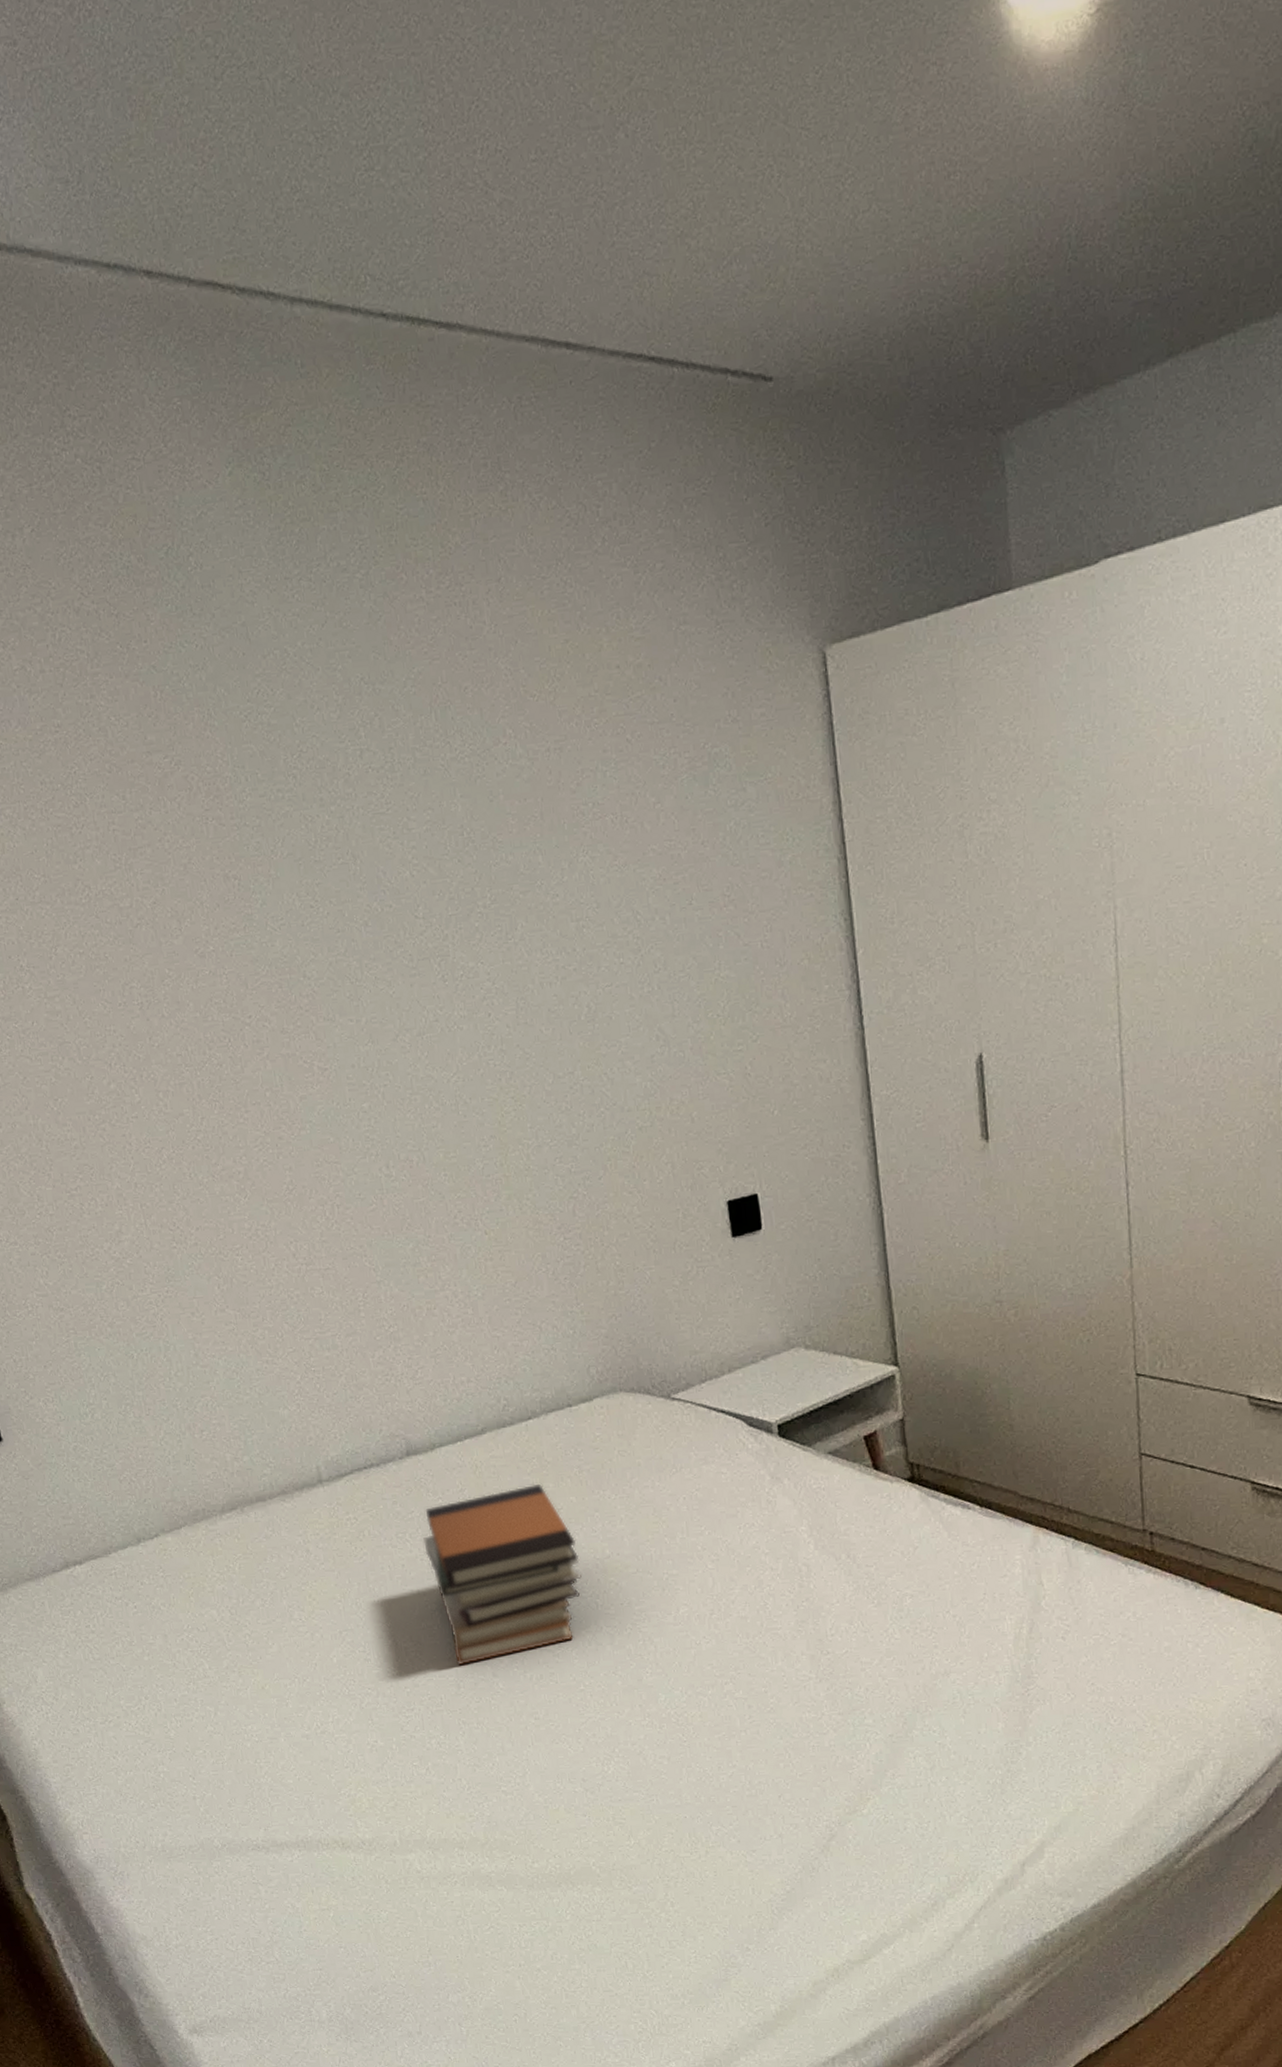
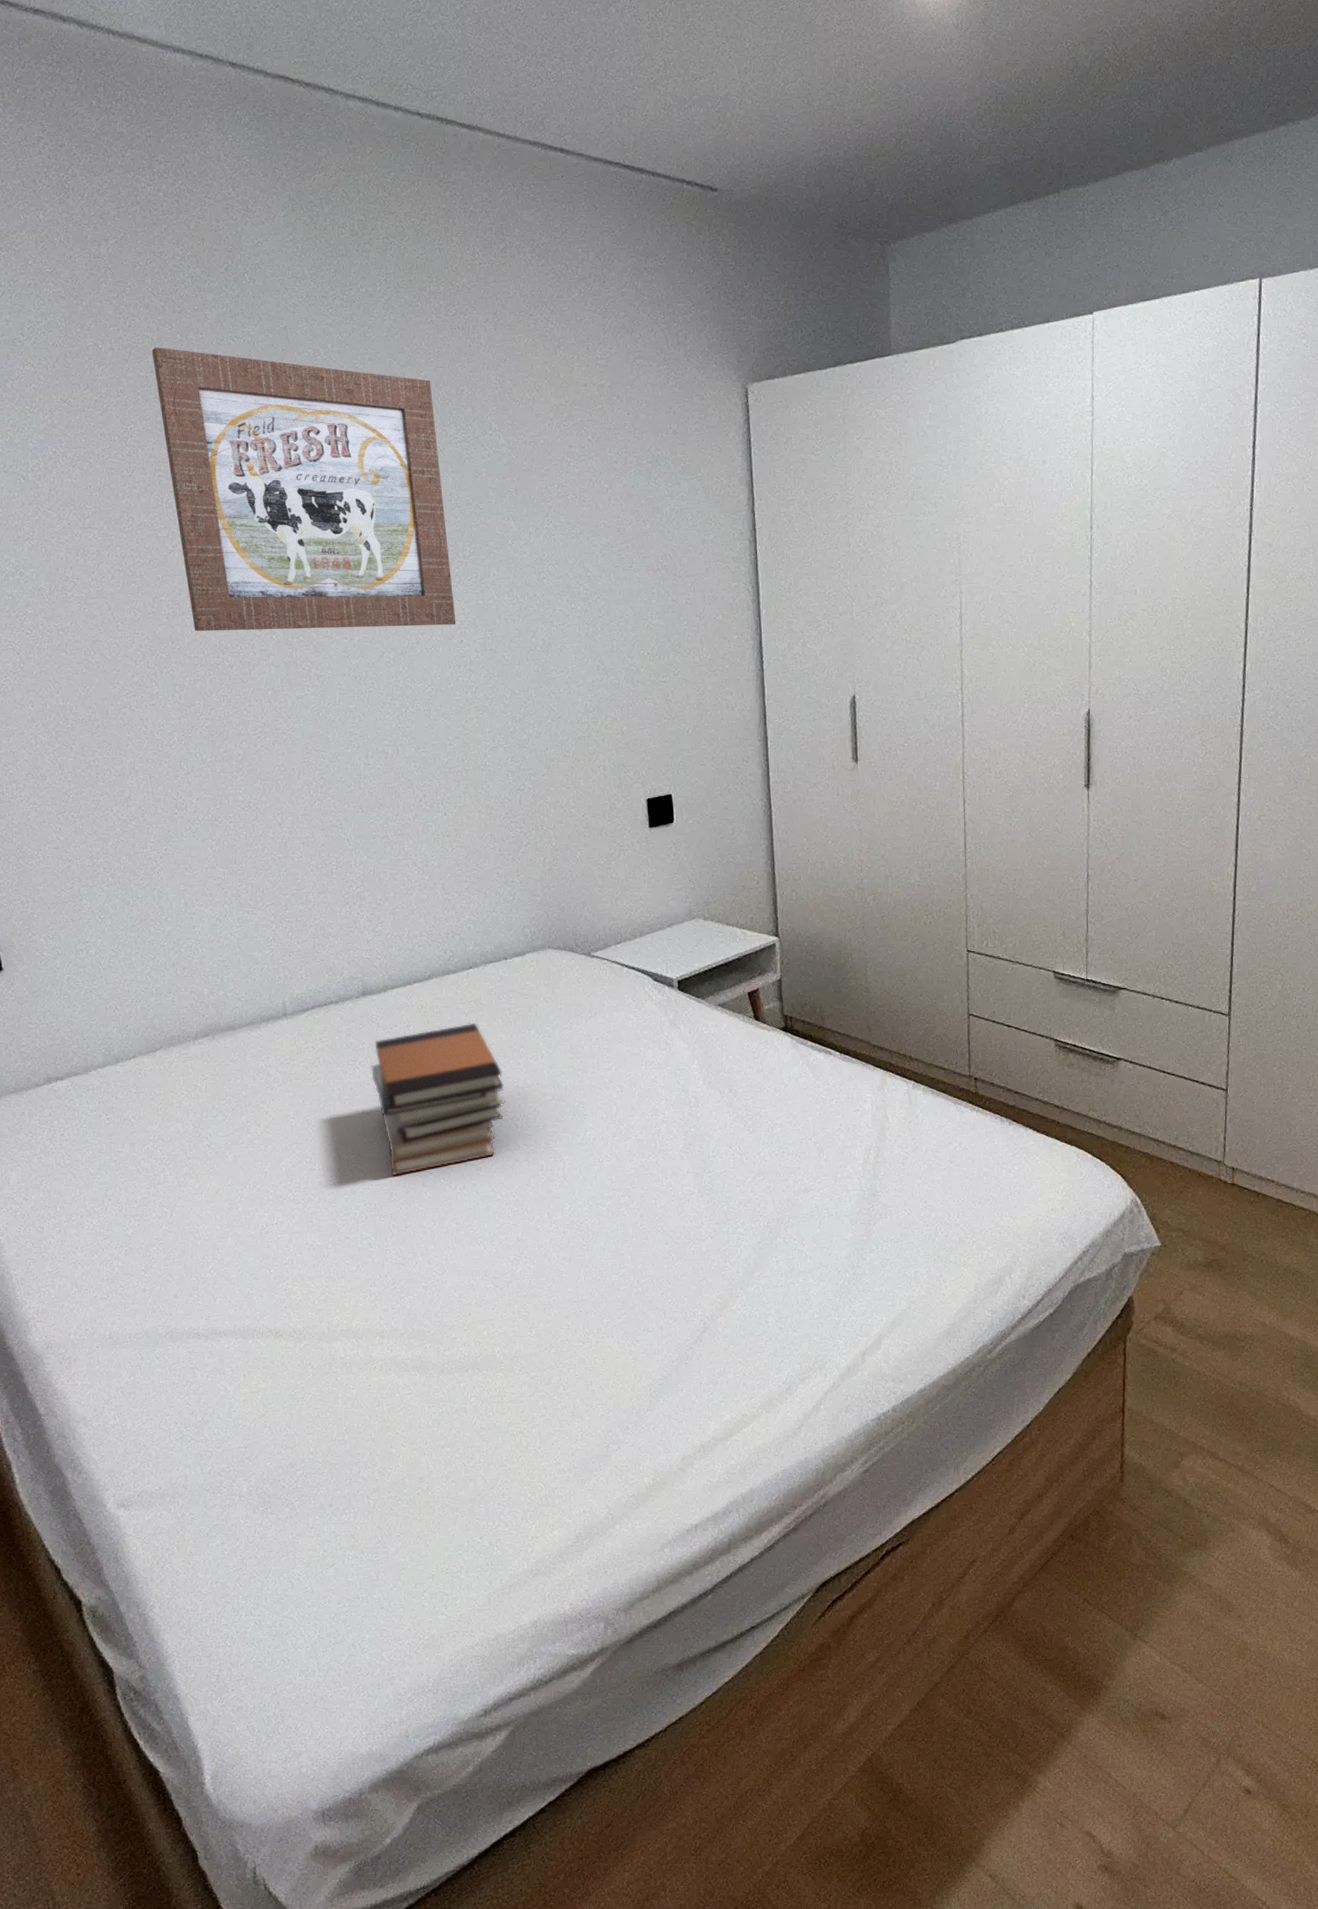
wall art: none [88,663,481,1024] -> present [151,347,456,632]

